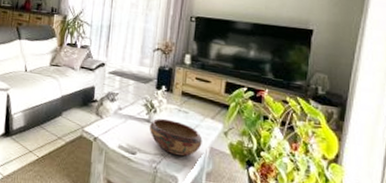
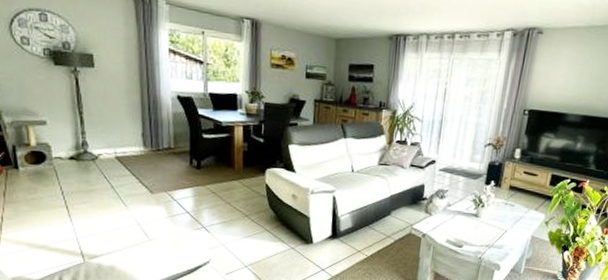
decorative bowl: present [149,118,203,157] -> none [476,212,525,246]

